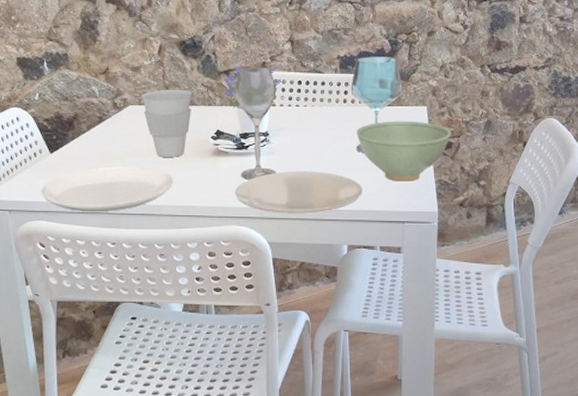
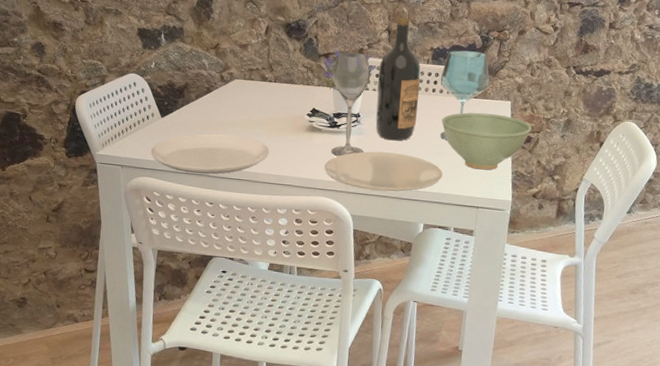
cup: present [141,89,193,157] -> none [246,67,293,130]
wine bottle: none [285,26,329,158] -> present [375,17,421,141]

